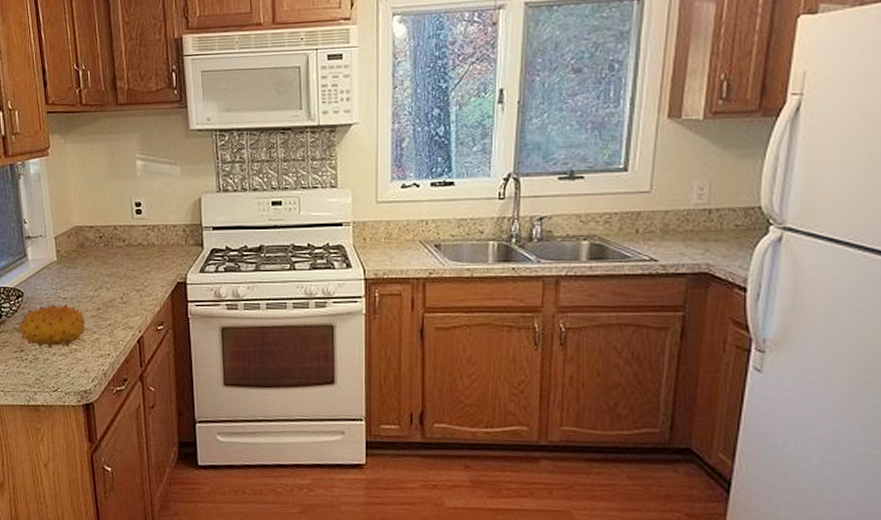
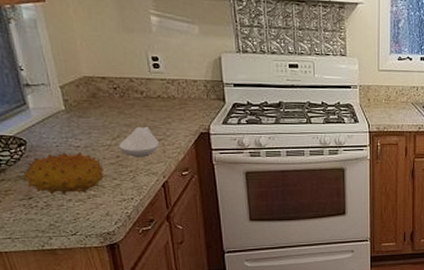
spoon rest: none [100,277,137,310] -> present [119,126,159,157]

